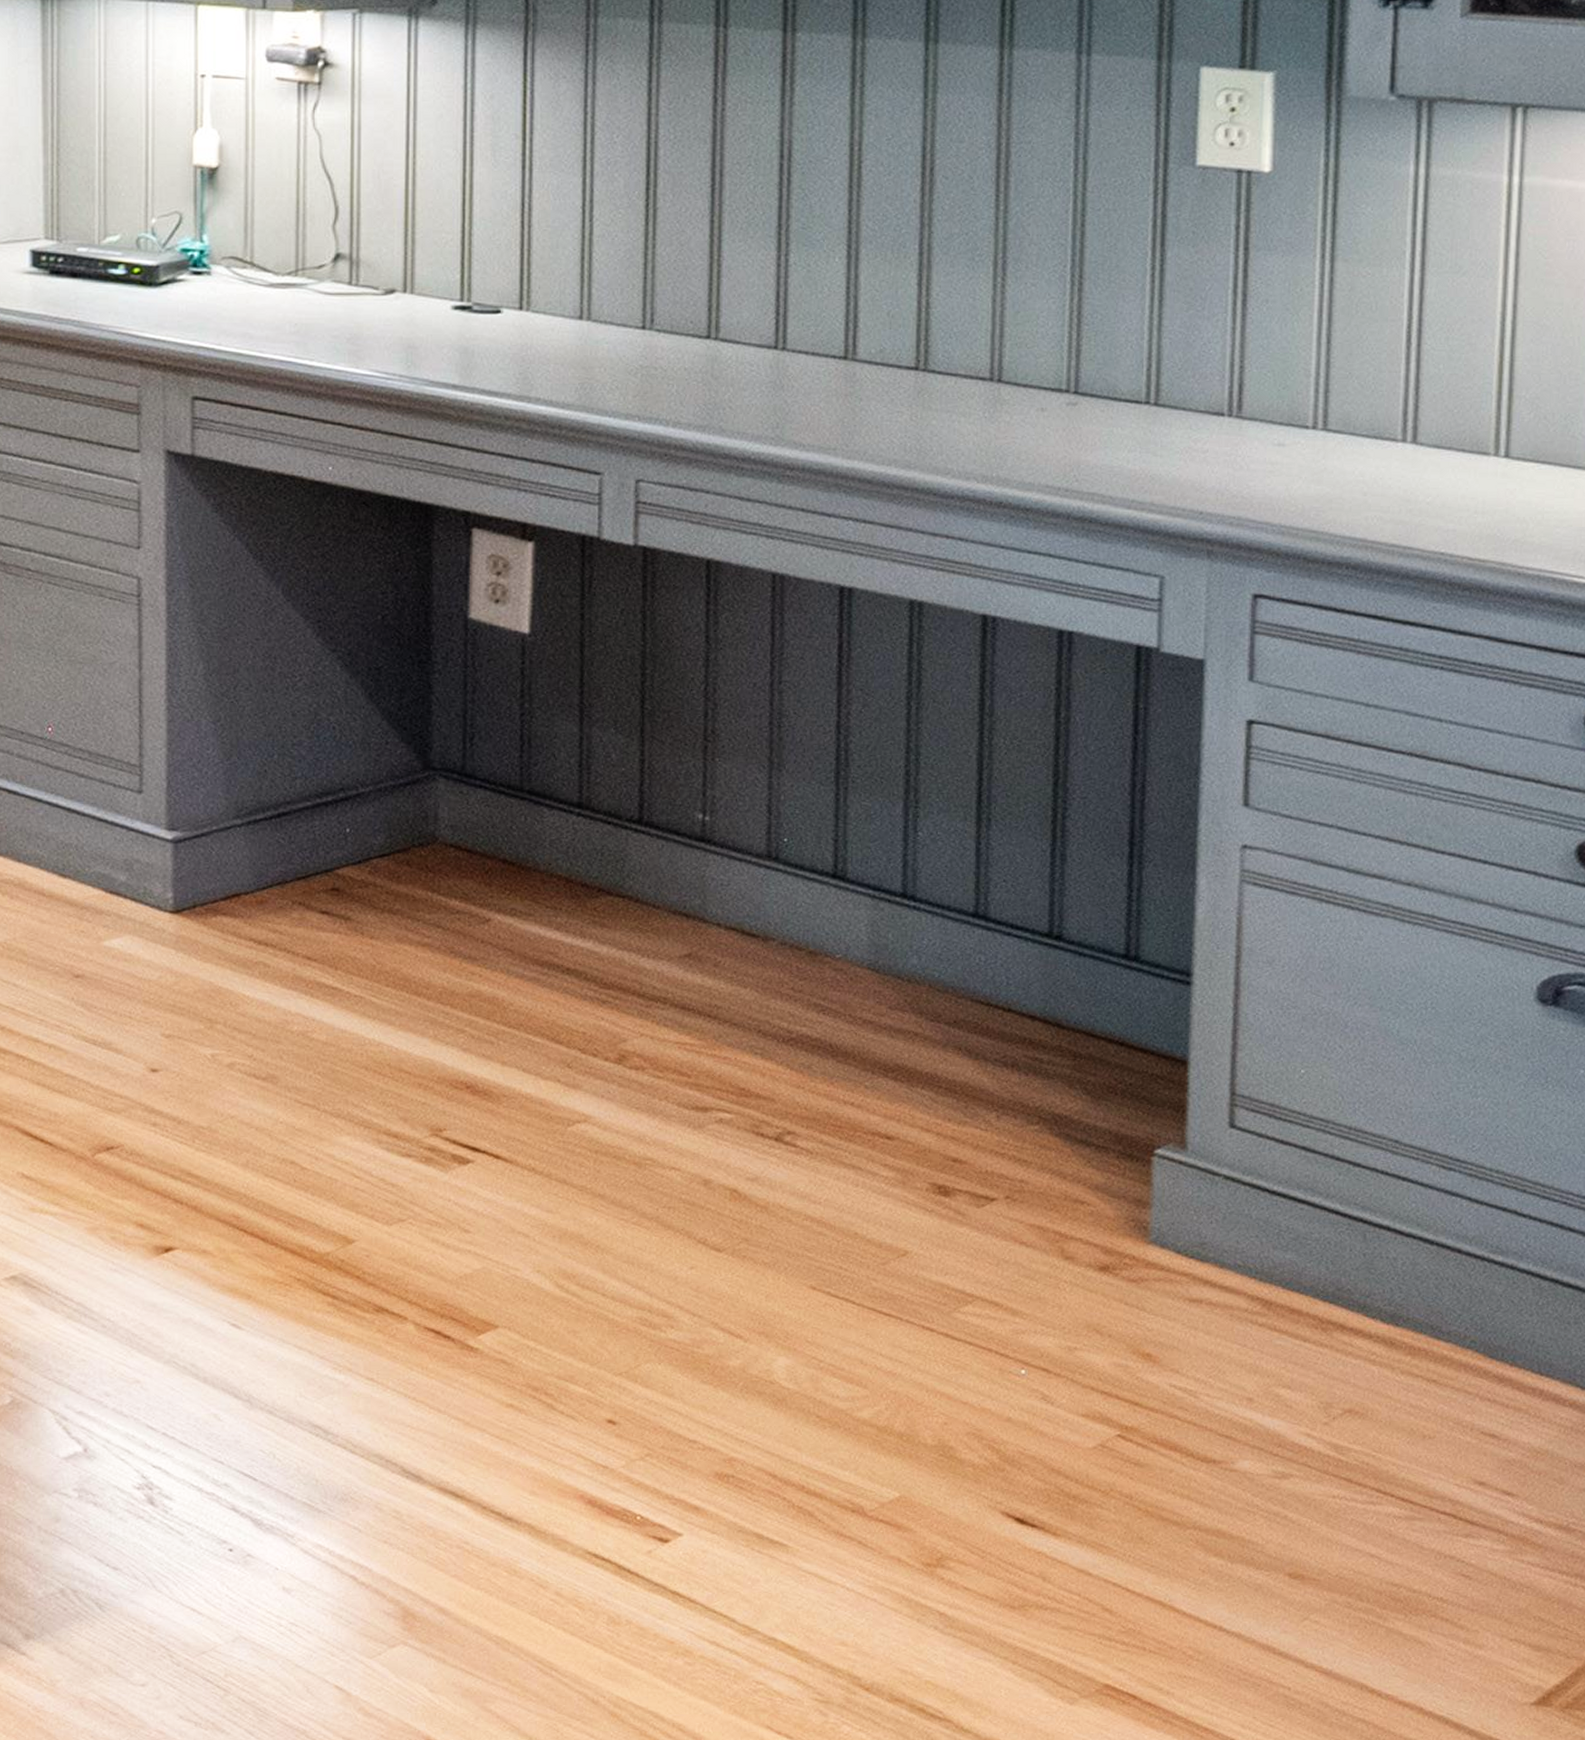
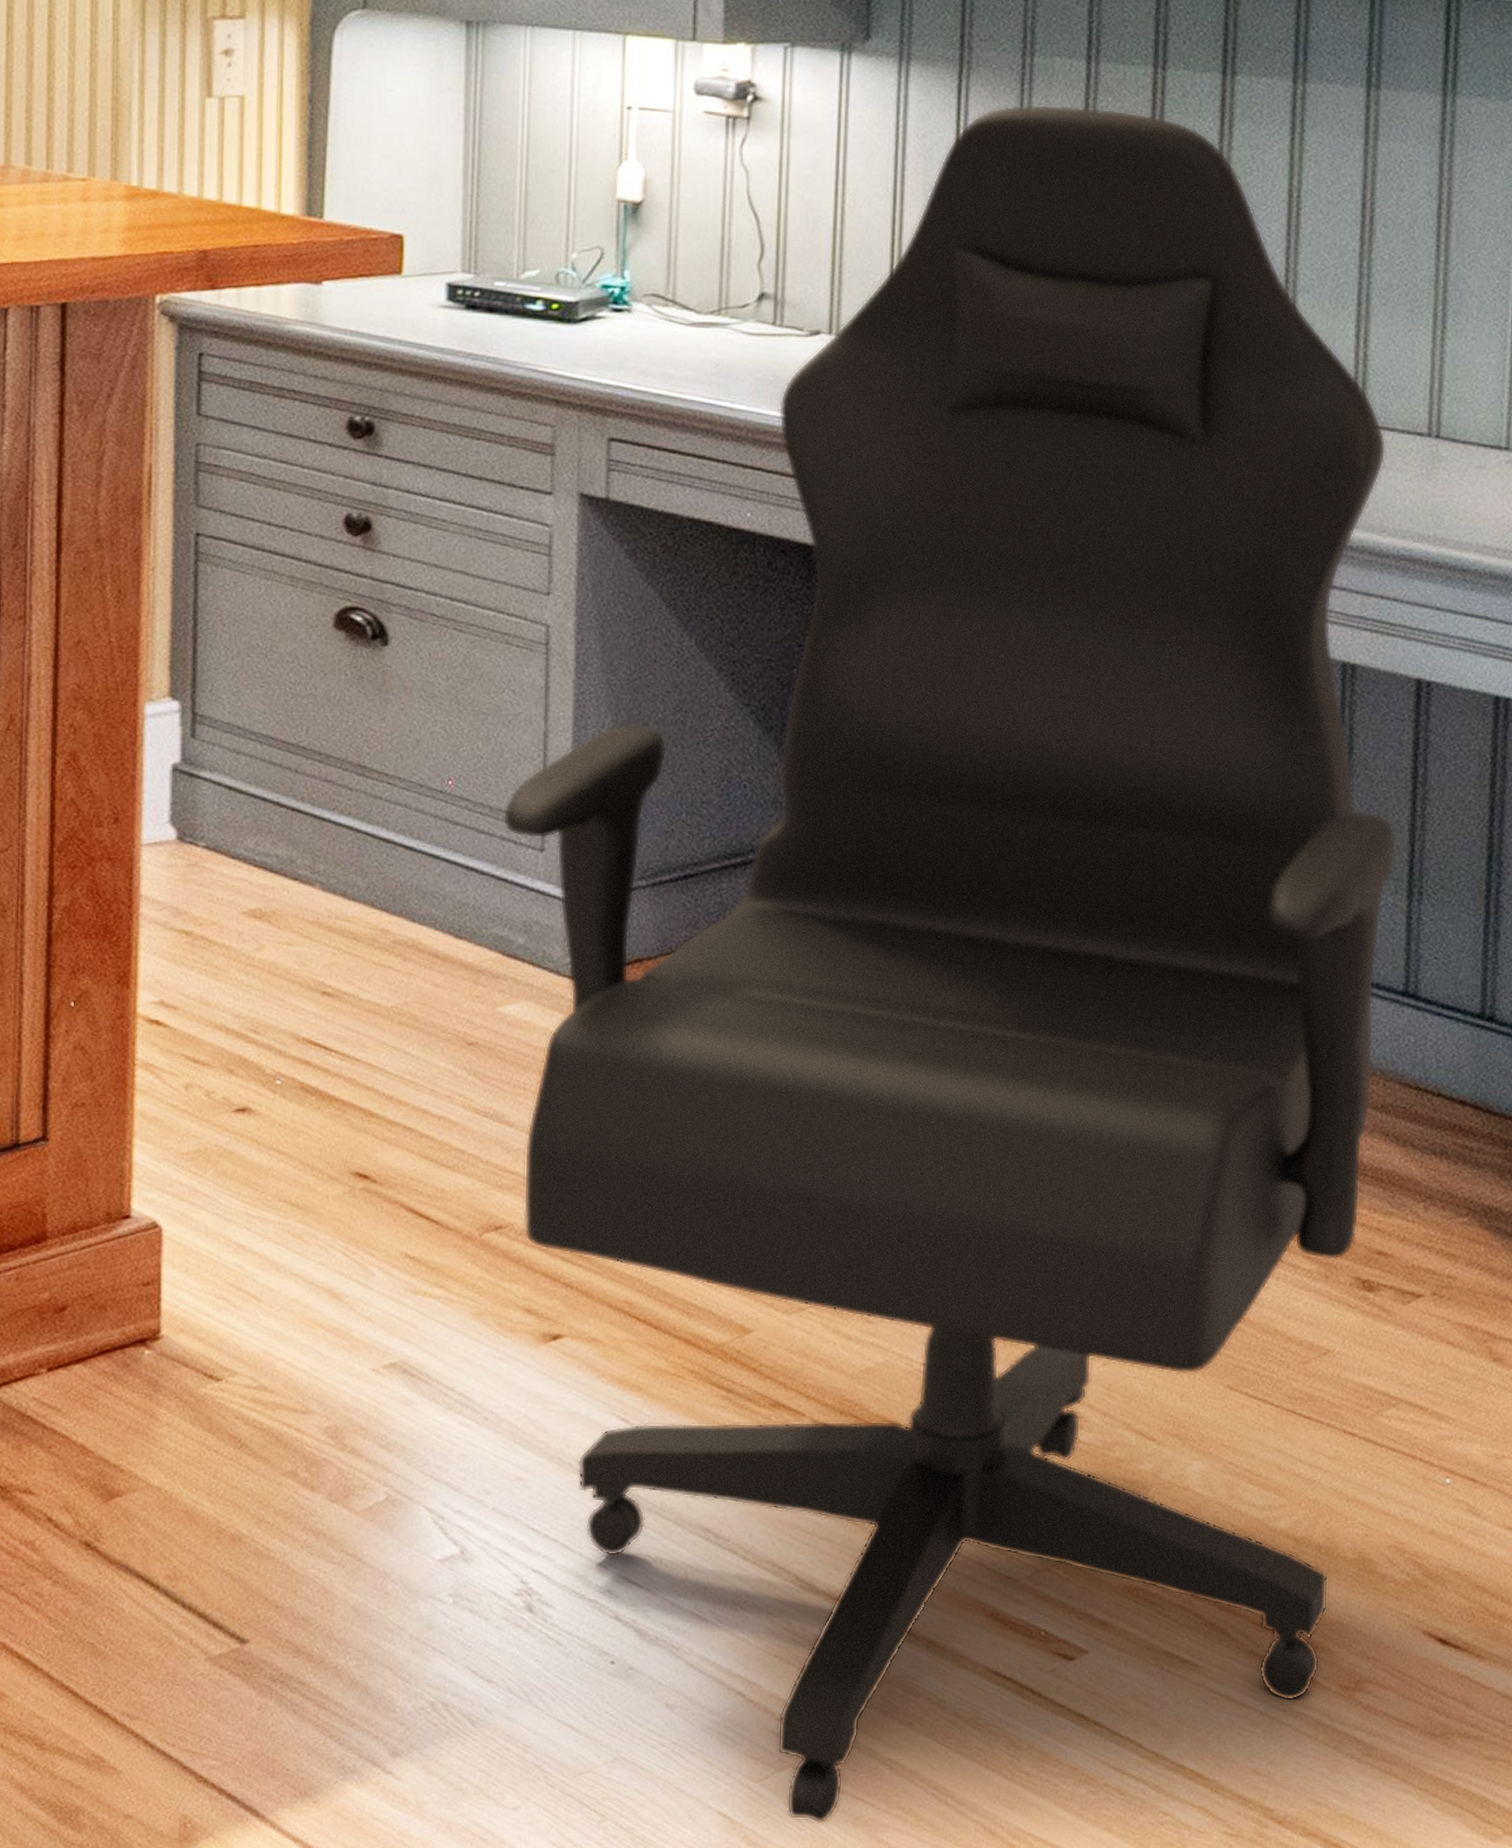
office chair: none [101,64,966,1696] -> present [502,104,1397,1824]

